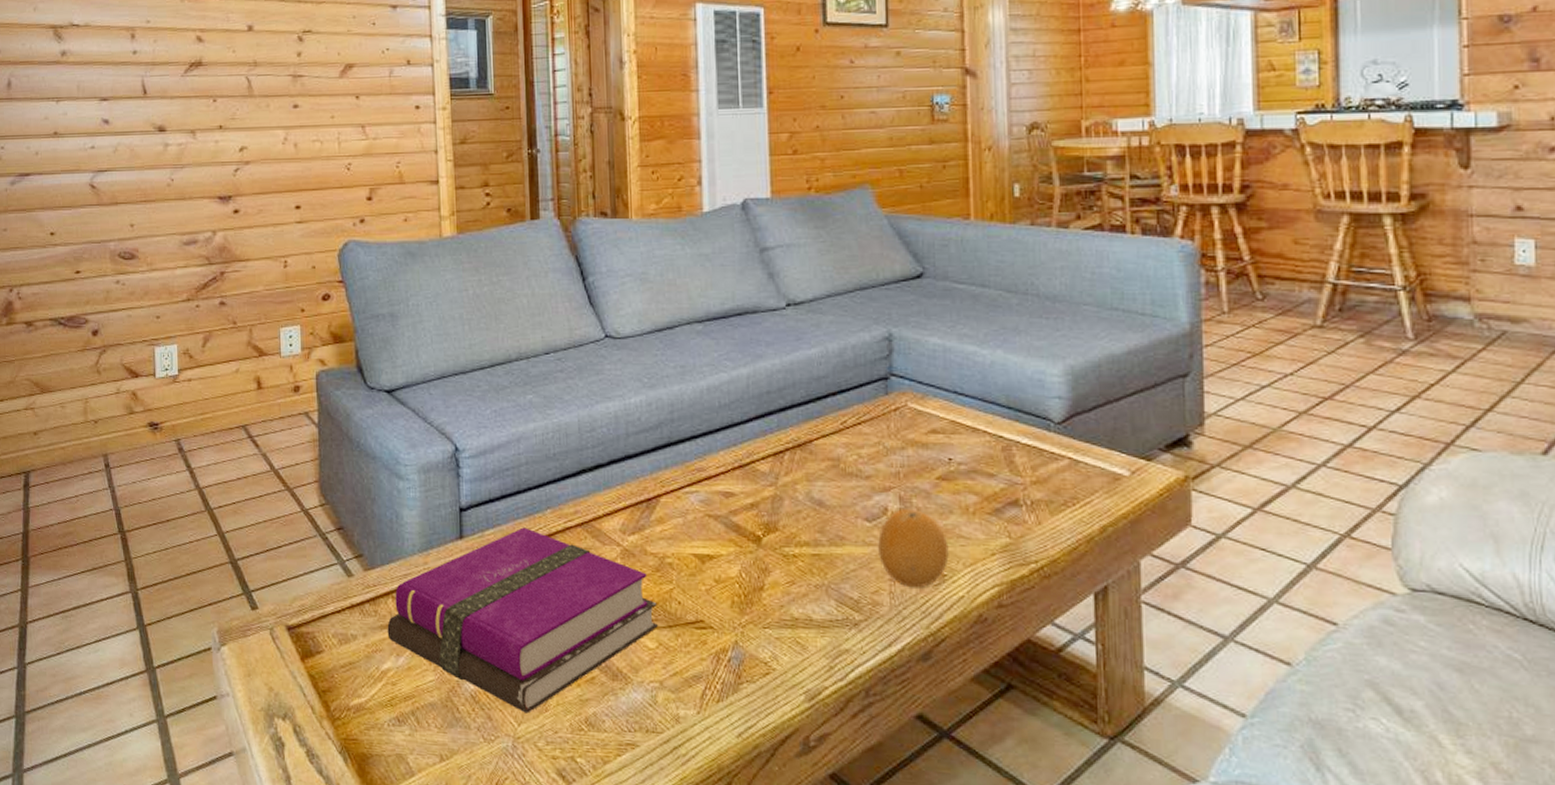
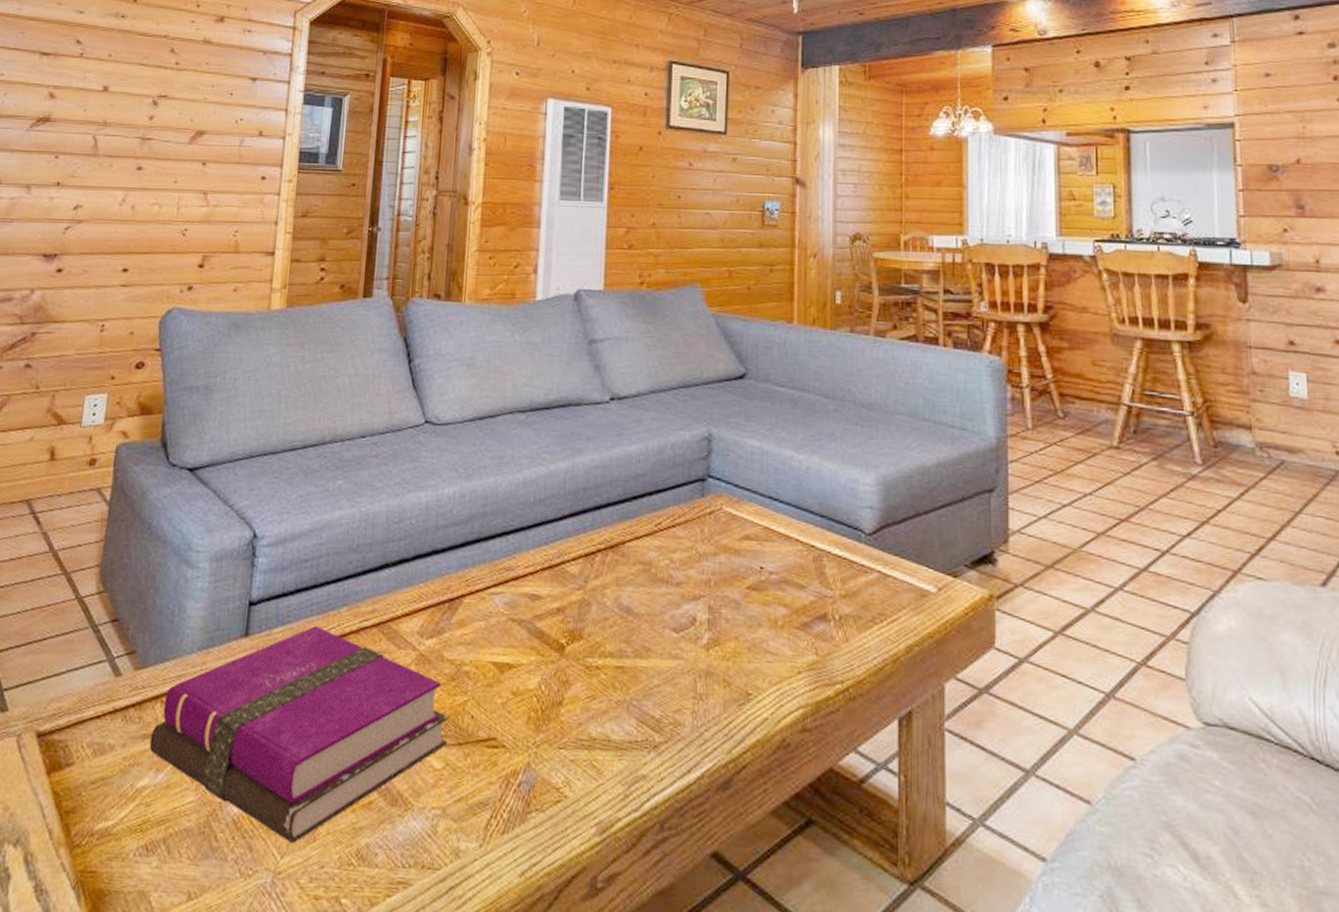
fruit: present [878,509,949,588] -> none [684,619,755,708]

